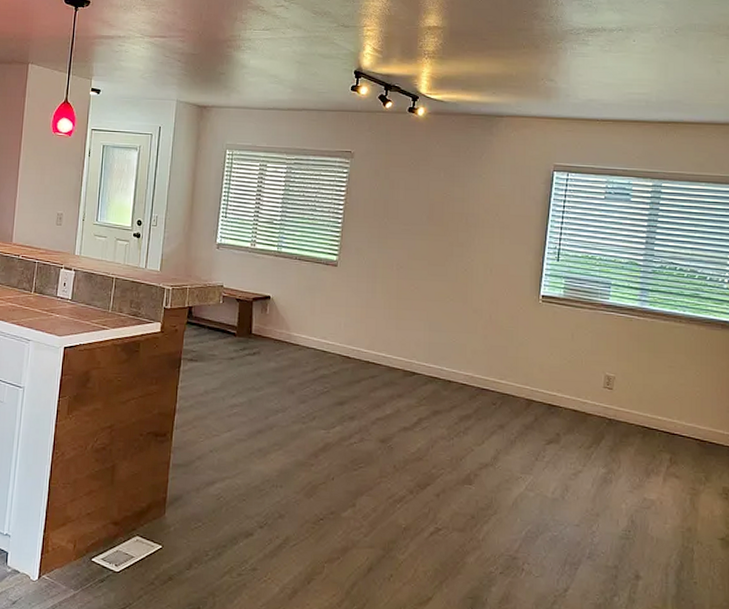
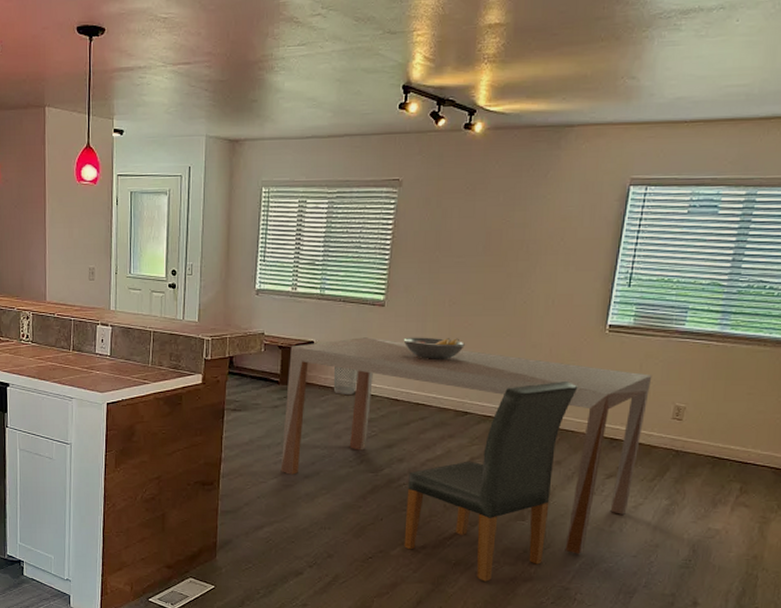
table: none [234,295,583,522] -> present [280,337,652,554]
wastebasket: none [287,321,312,350] -> present [333,366,358,394]
fruit bowl: none [355,297,413,321] -> present [403,337,466,361]
dining chair: none [355,346,517,548] -> present [404,380,578,582]

